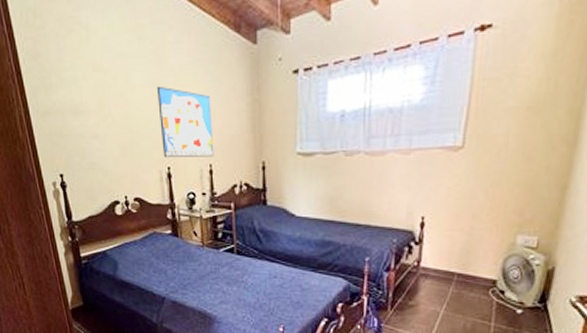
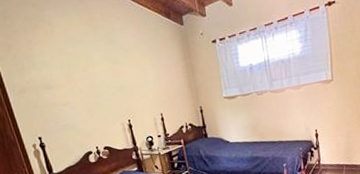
wall art: present [156,86,214,158] -> none [112,60,163,114]

